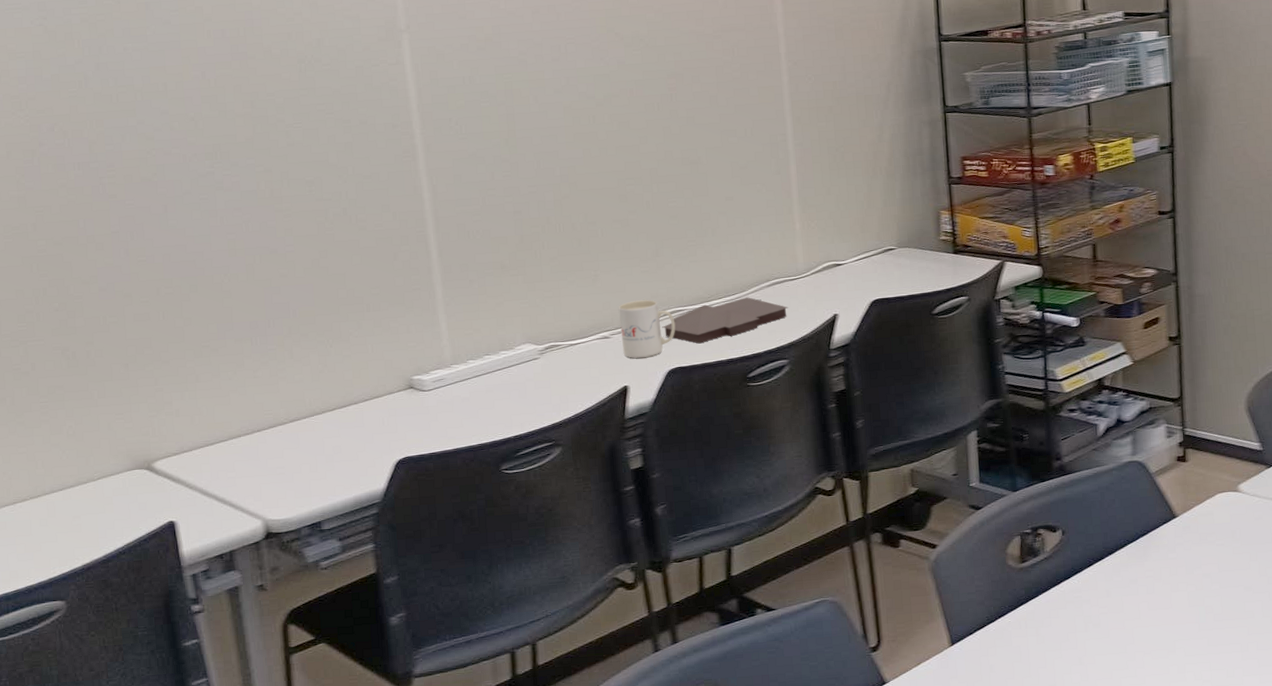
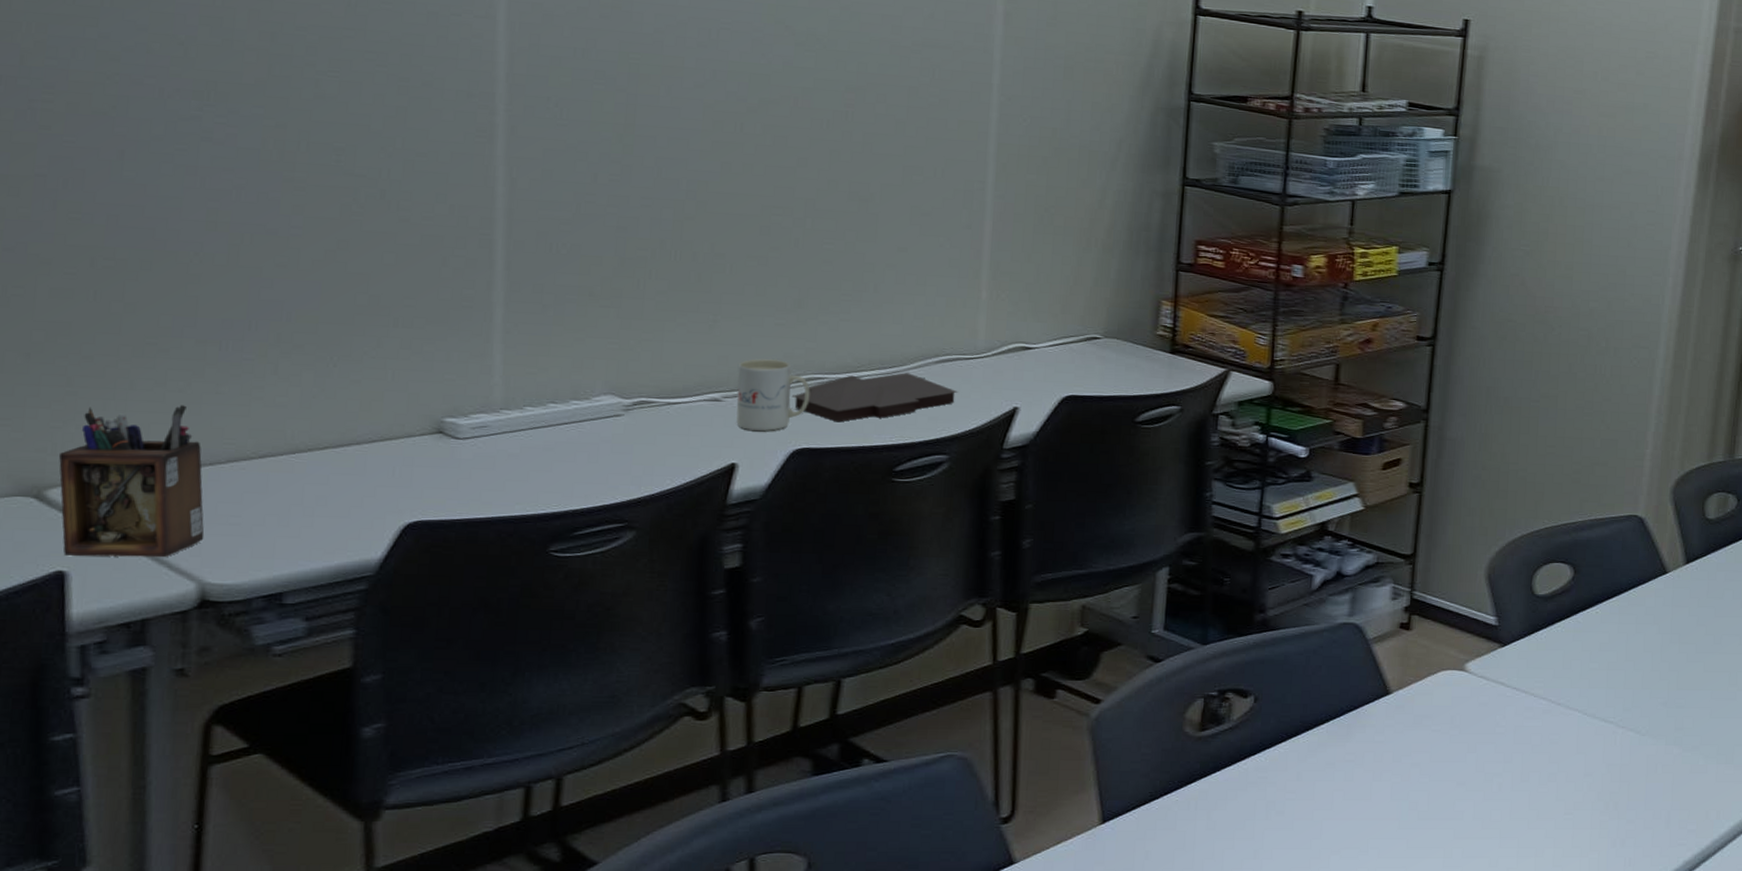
desk organizer: none [158,389,262,509] -> present [59,405,205,558]

